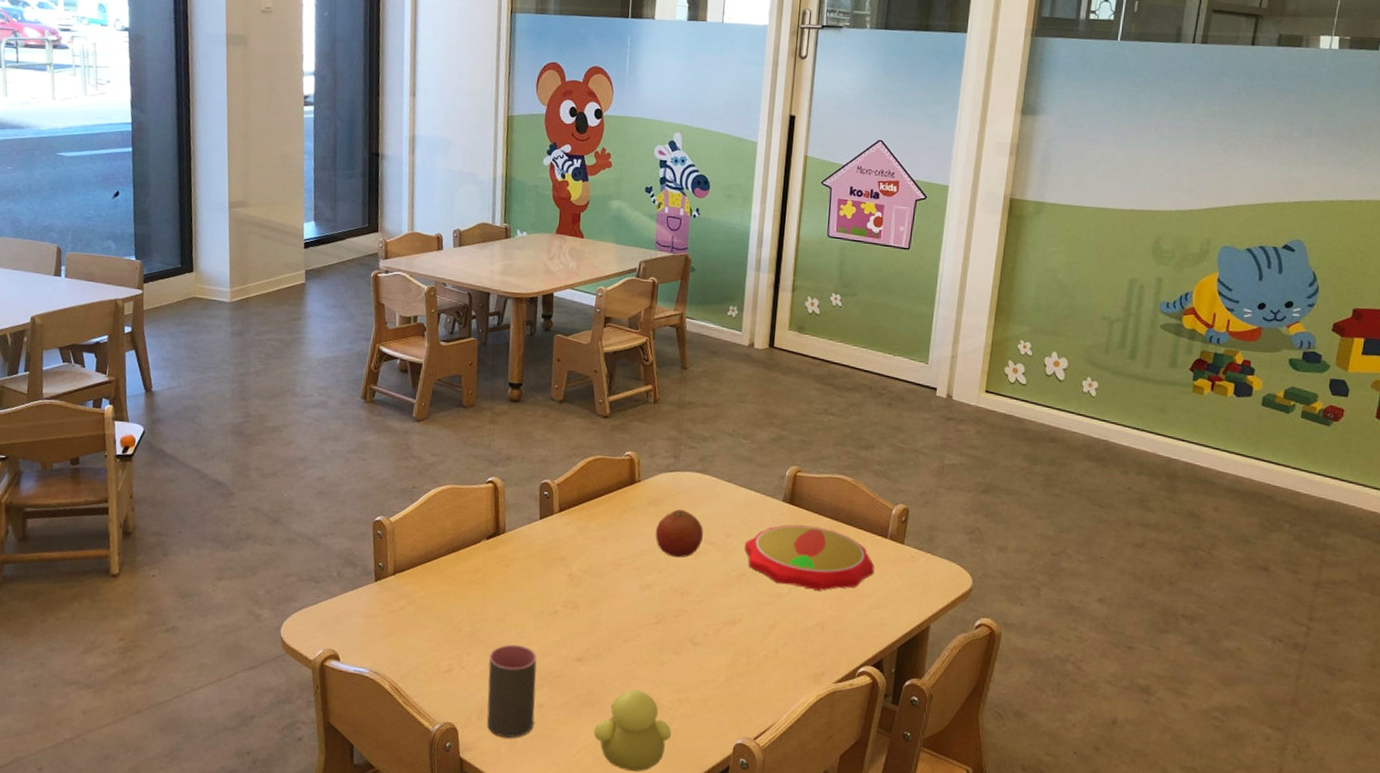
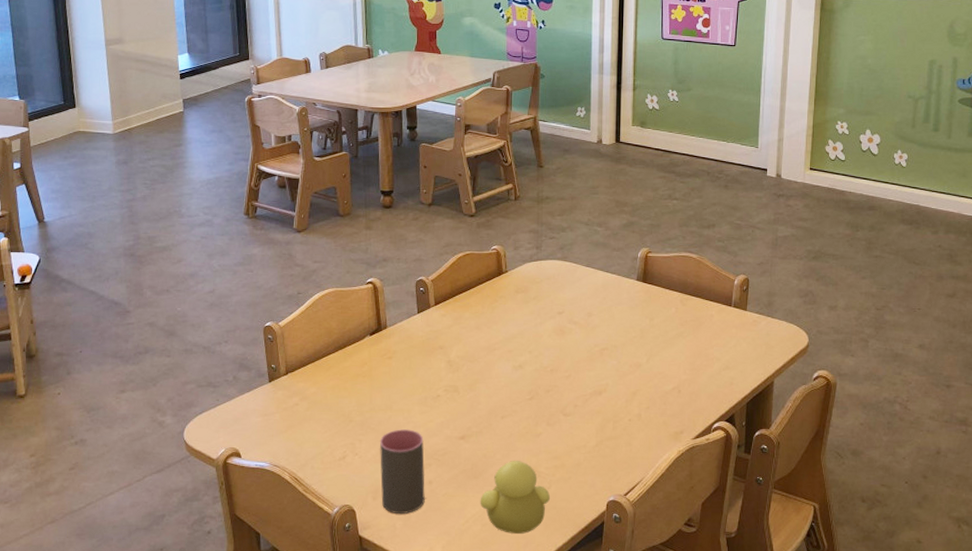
fruit: present [655,509,703,558] -> none [524,295,567,339]
plate: present [744,524,875,591] -> none [605,300,722,358]

